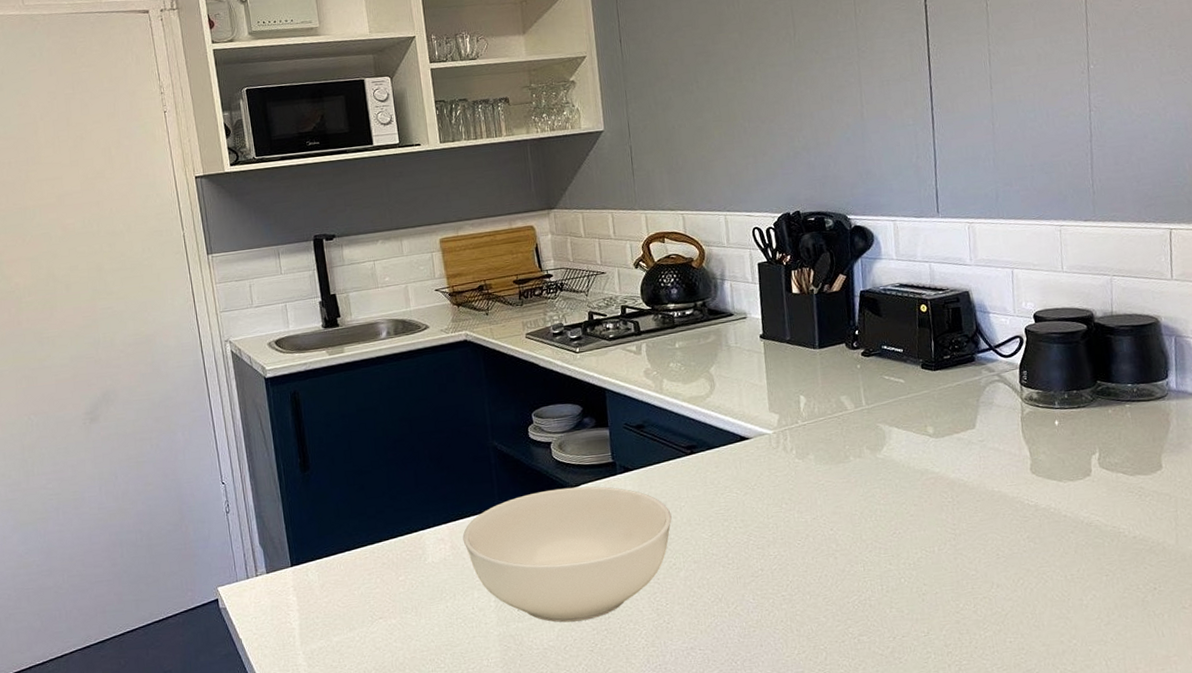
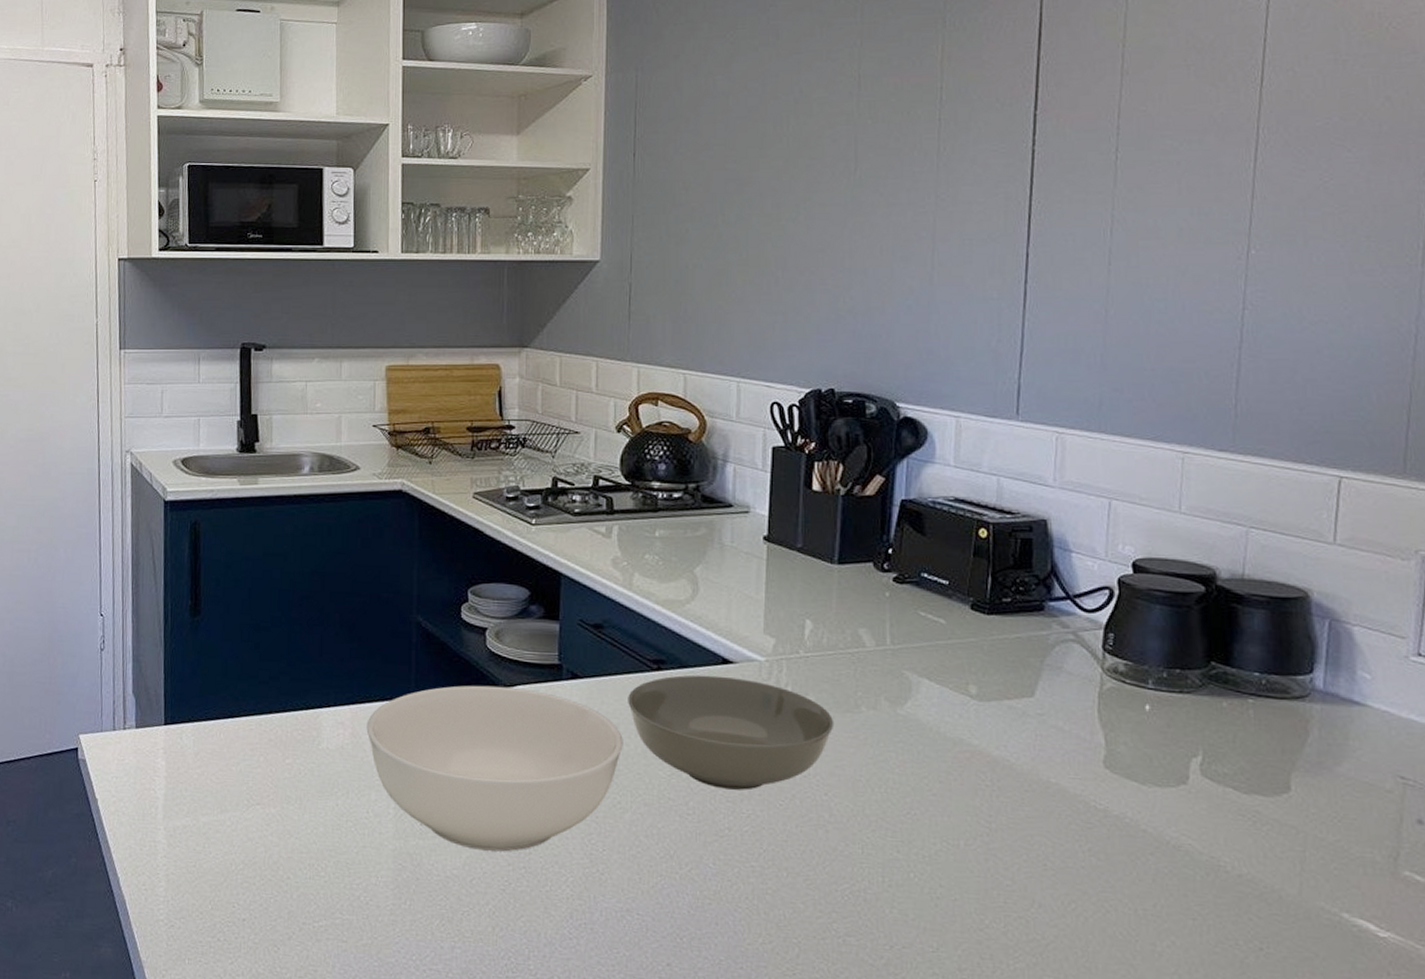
bowl: none [670,450,832,540] -> present [628,675,834,790]

